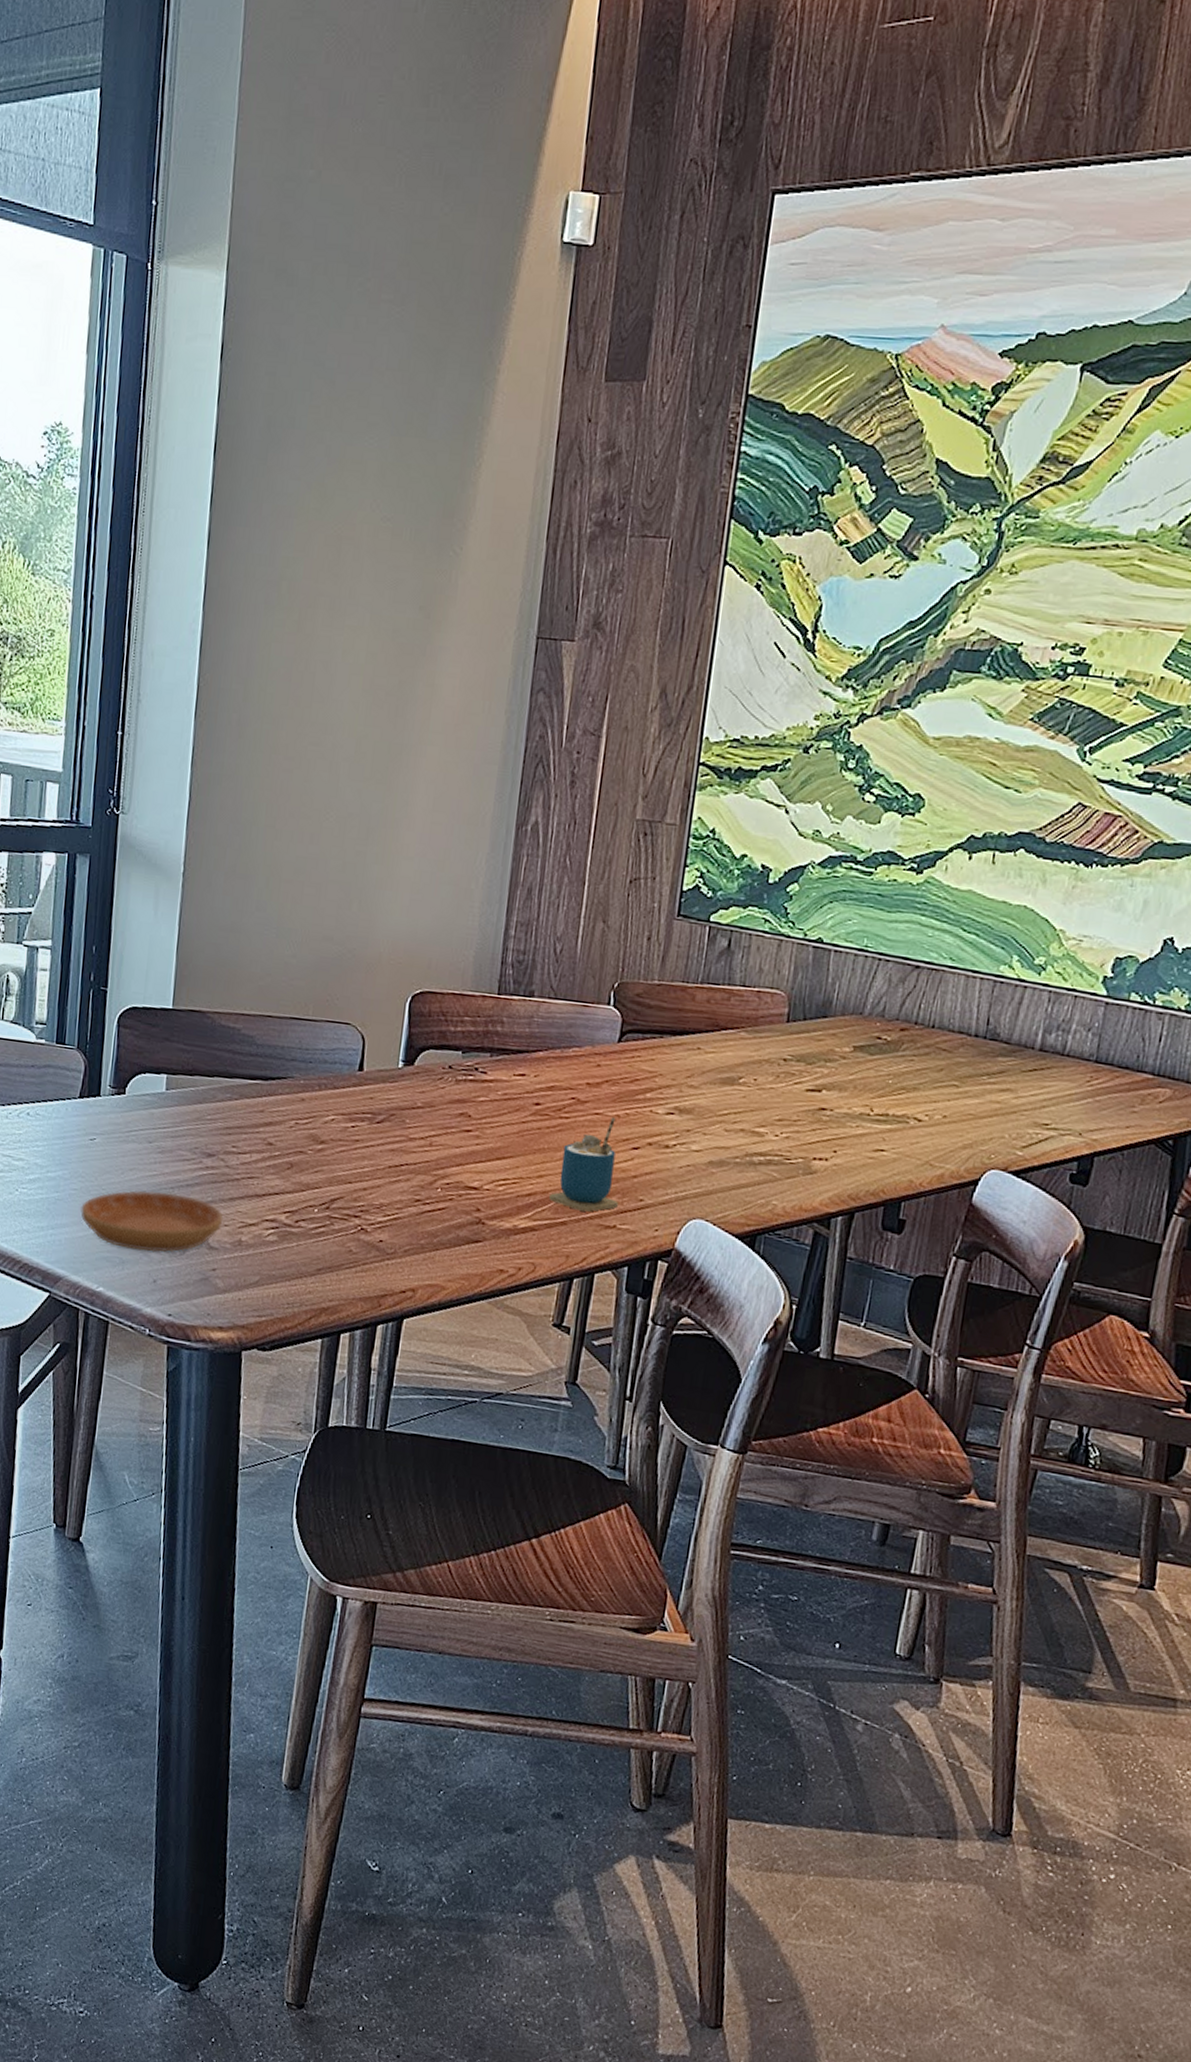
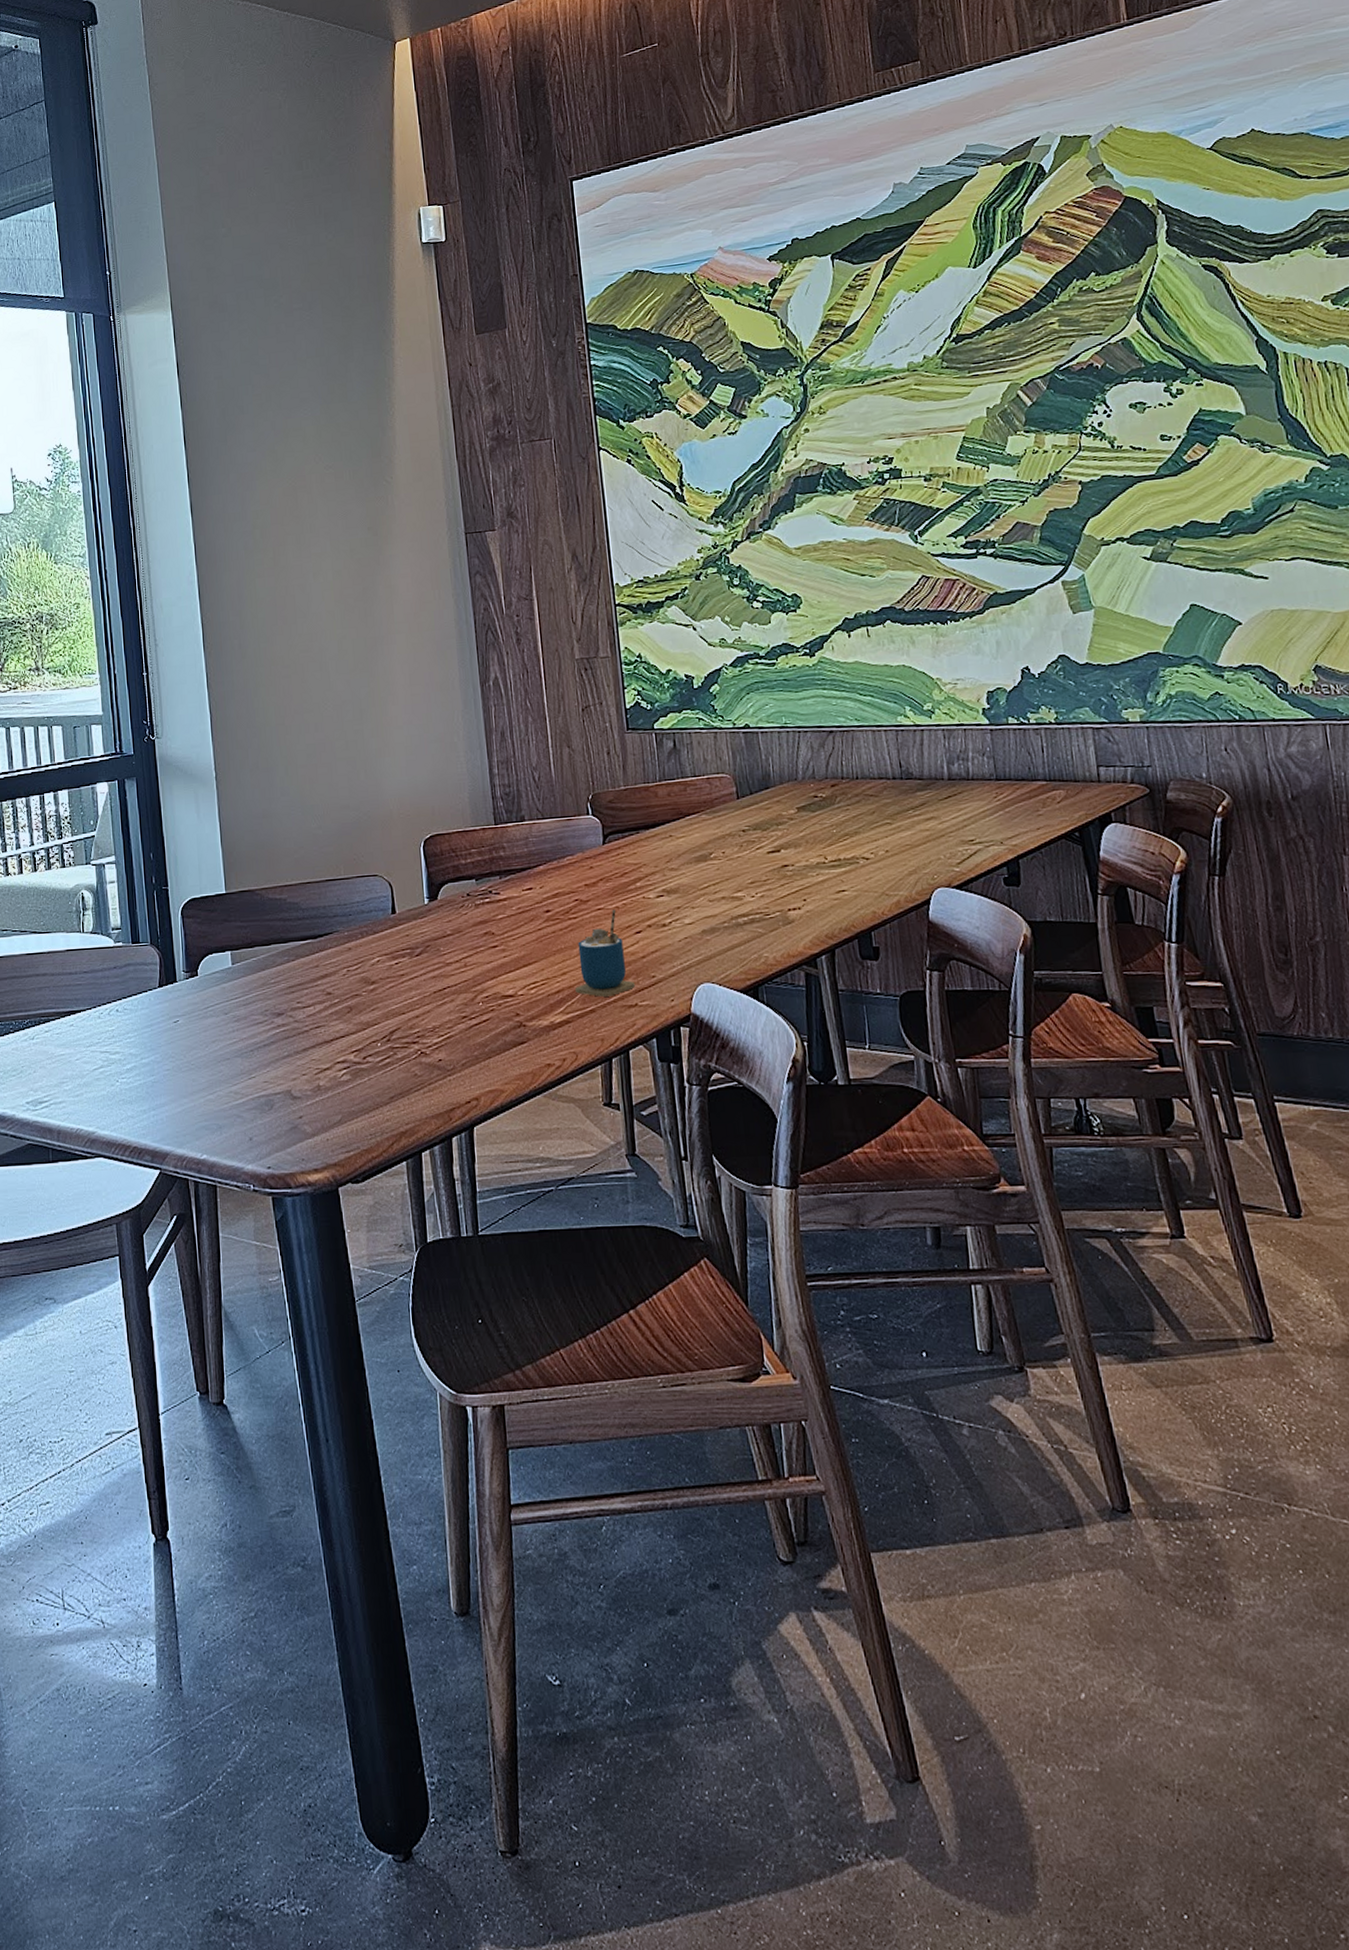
saucer: present [81,1191,224,1253] -> none [176,1055,301,1114]

